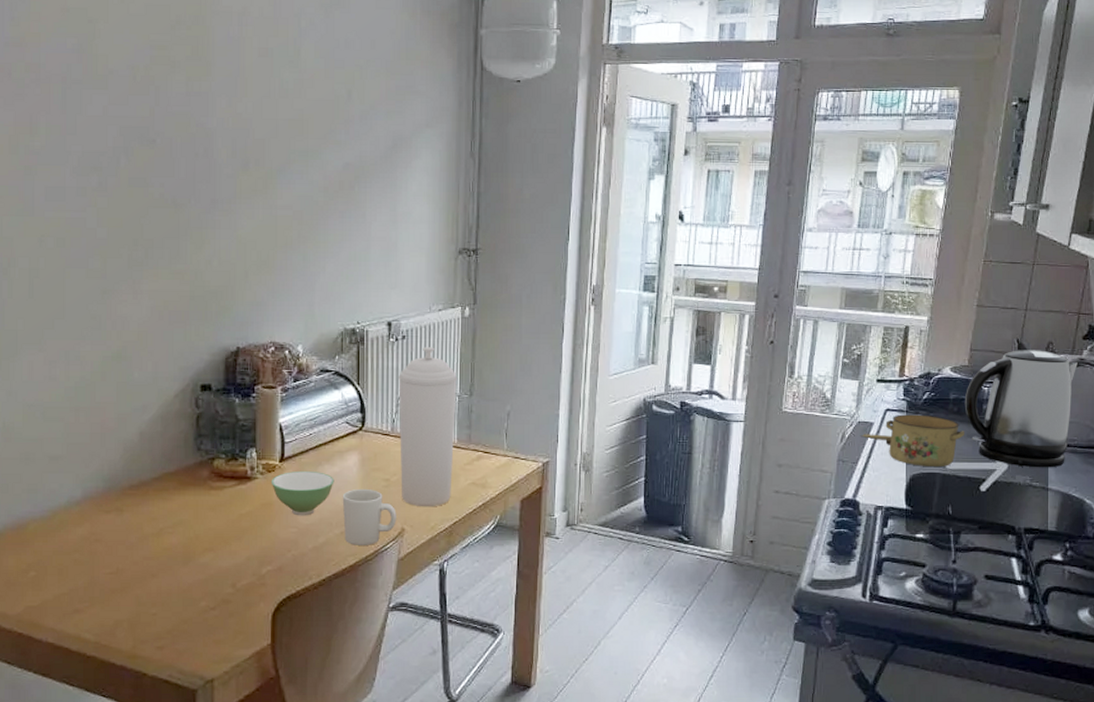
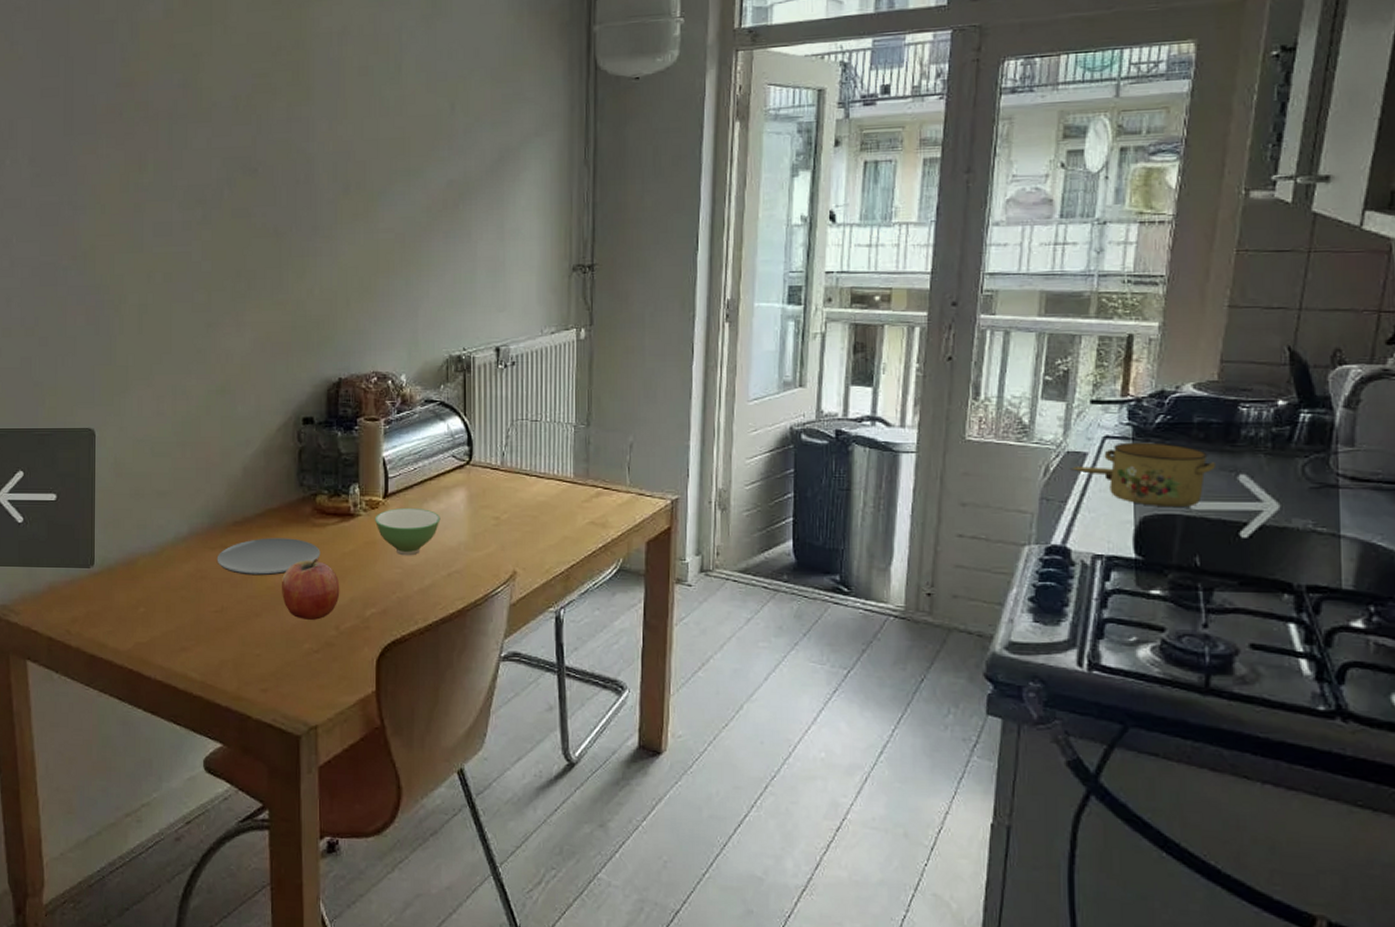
plate: none [112,501,218,538] -> present [216,538,321,576]
fruit: none [179,520,237,578] -> present [282,558,340,620]
mug: present [342,488,397,545] -> none [449,527,508,589]
canister: present [399,347,458,507] -> none [508,373,574,549]
kettle: present [964,350,1078,468] -> none [1214,359,1380,509]

